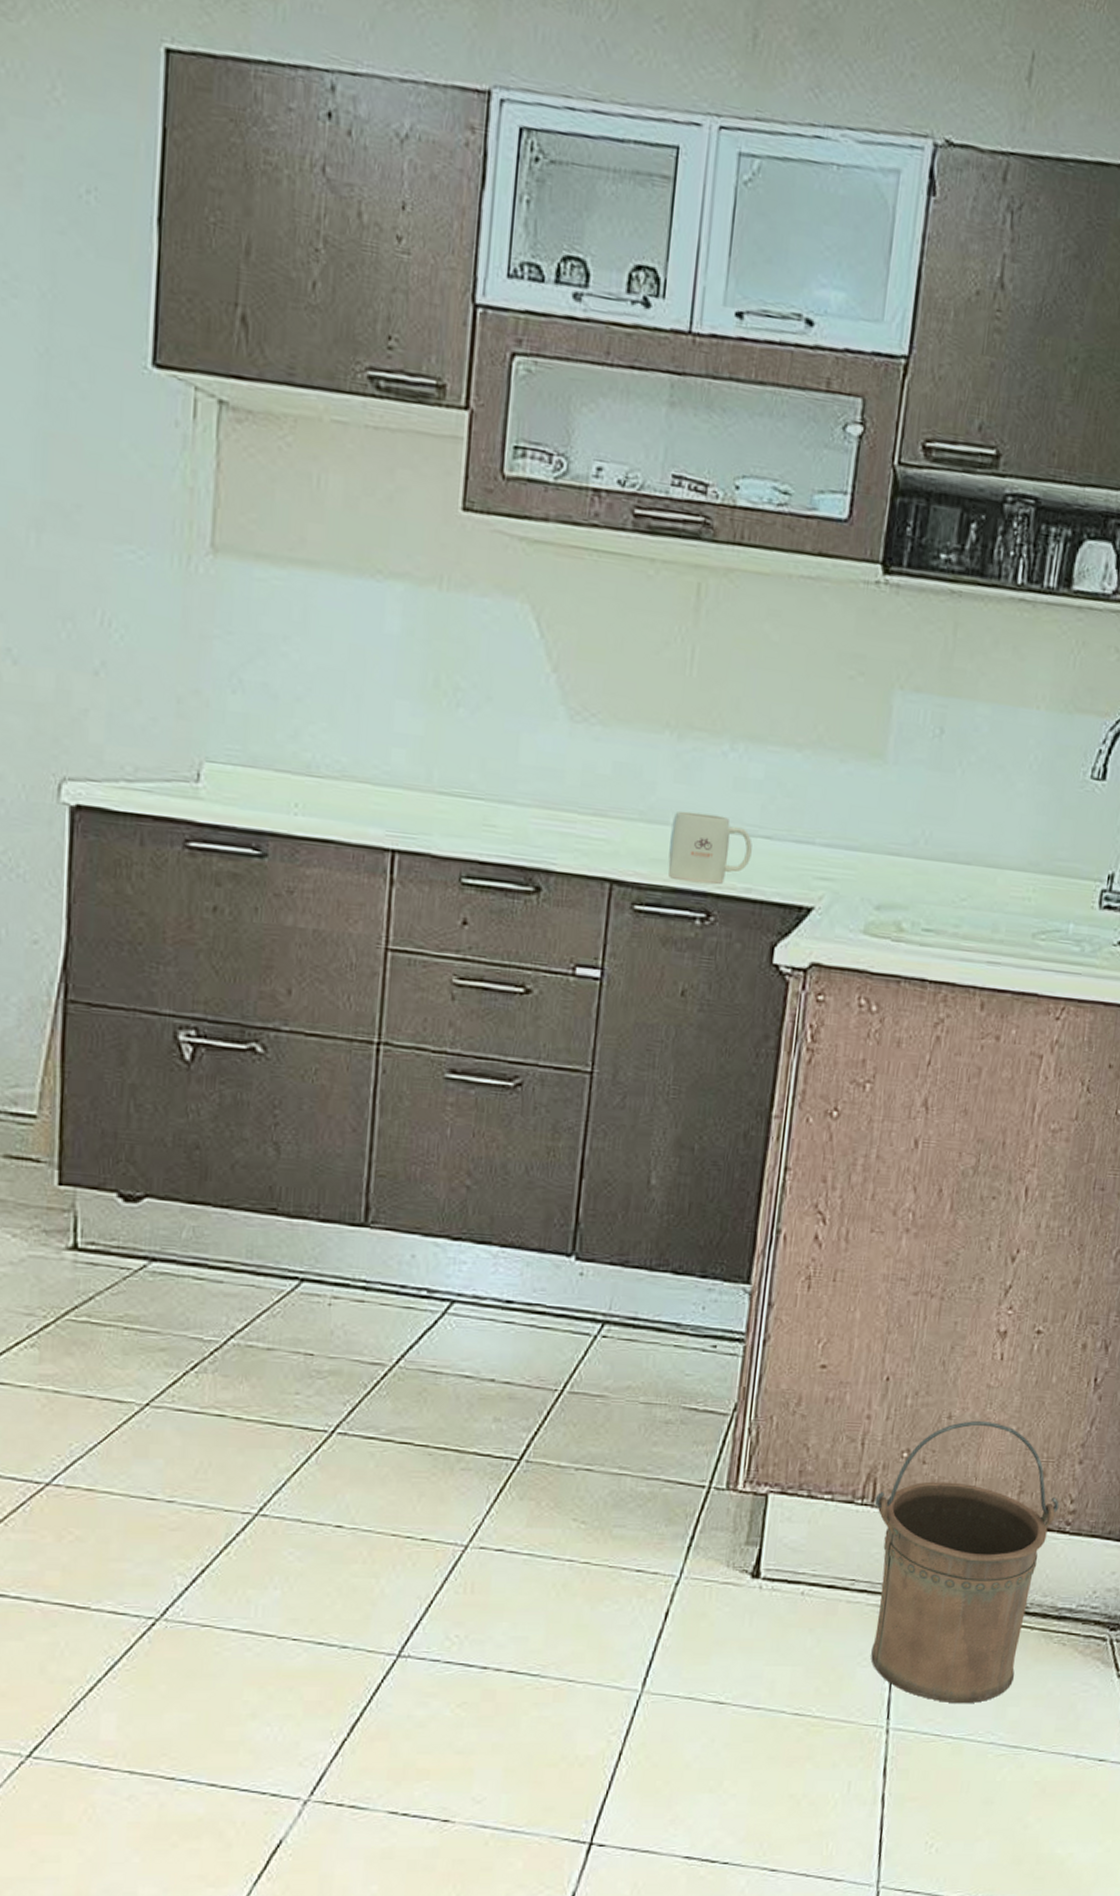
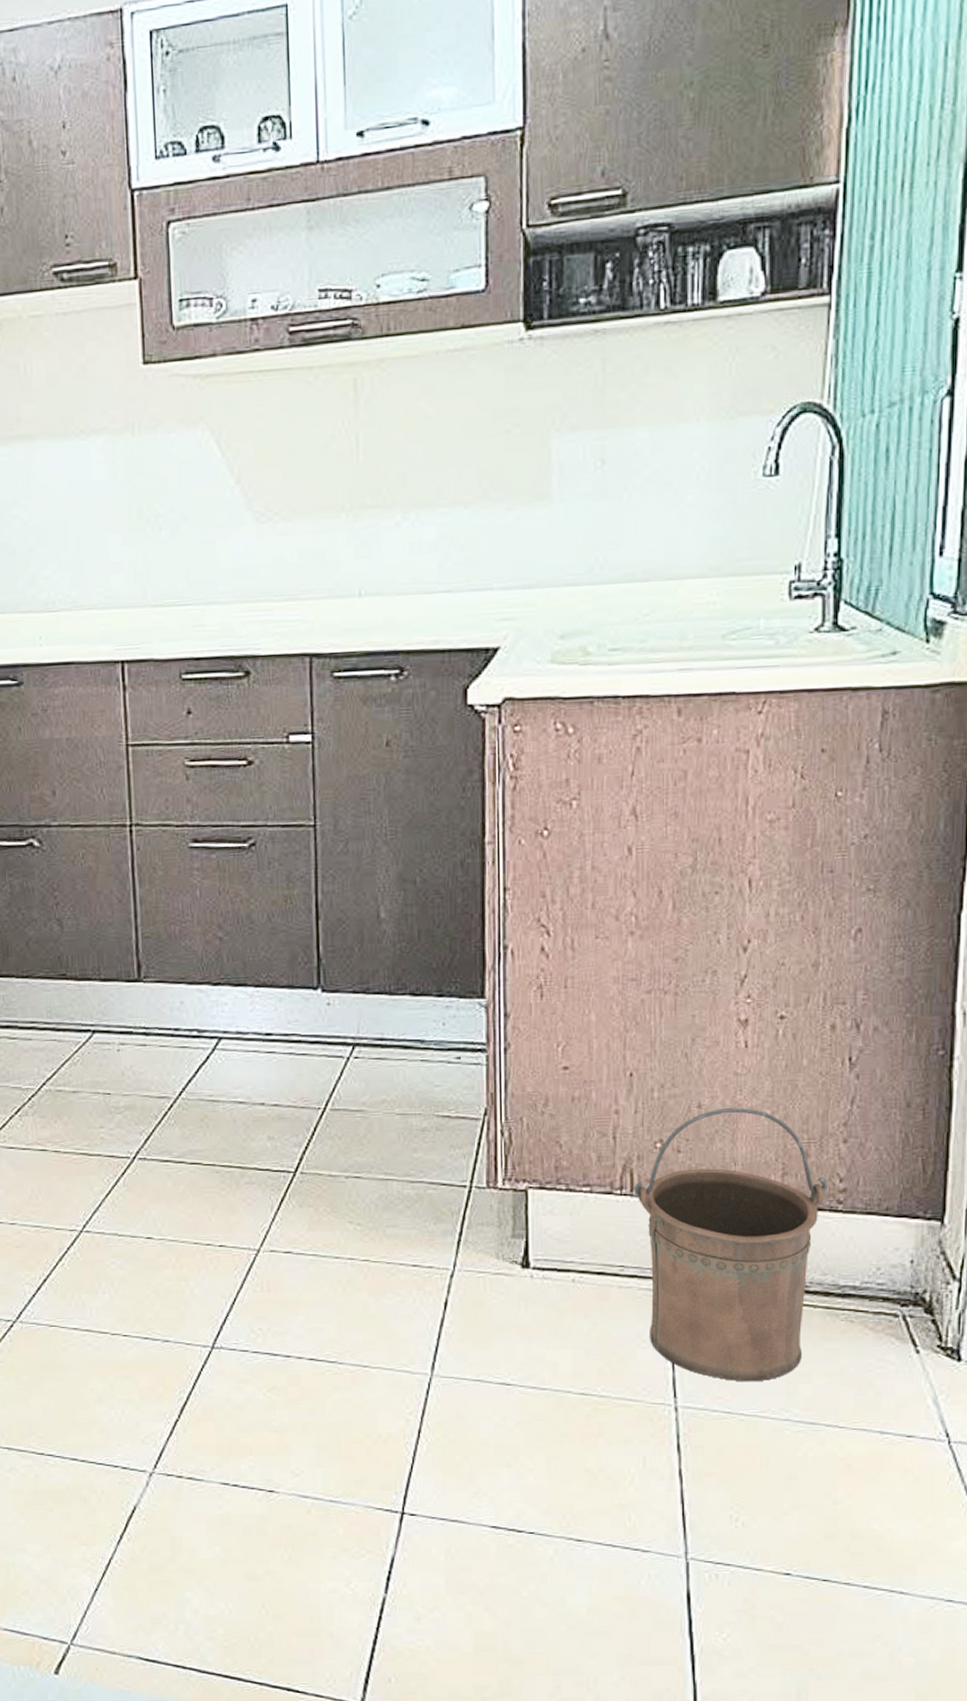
mug: present [668,810,752,885] -> none [358,579,434,645]

